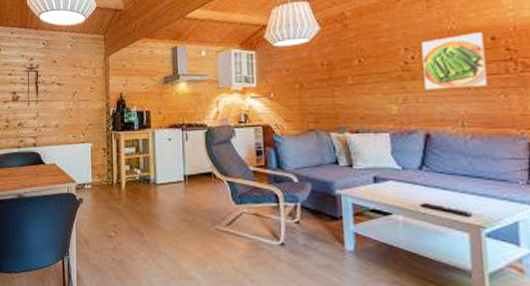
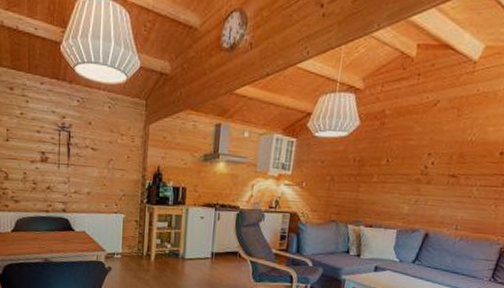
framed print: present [421,32,489,90] -> none [435,146,496,196]

